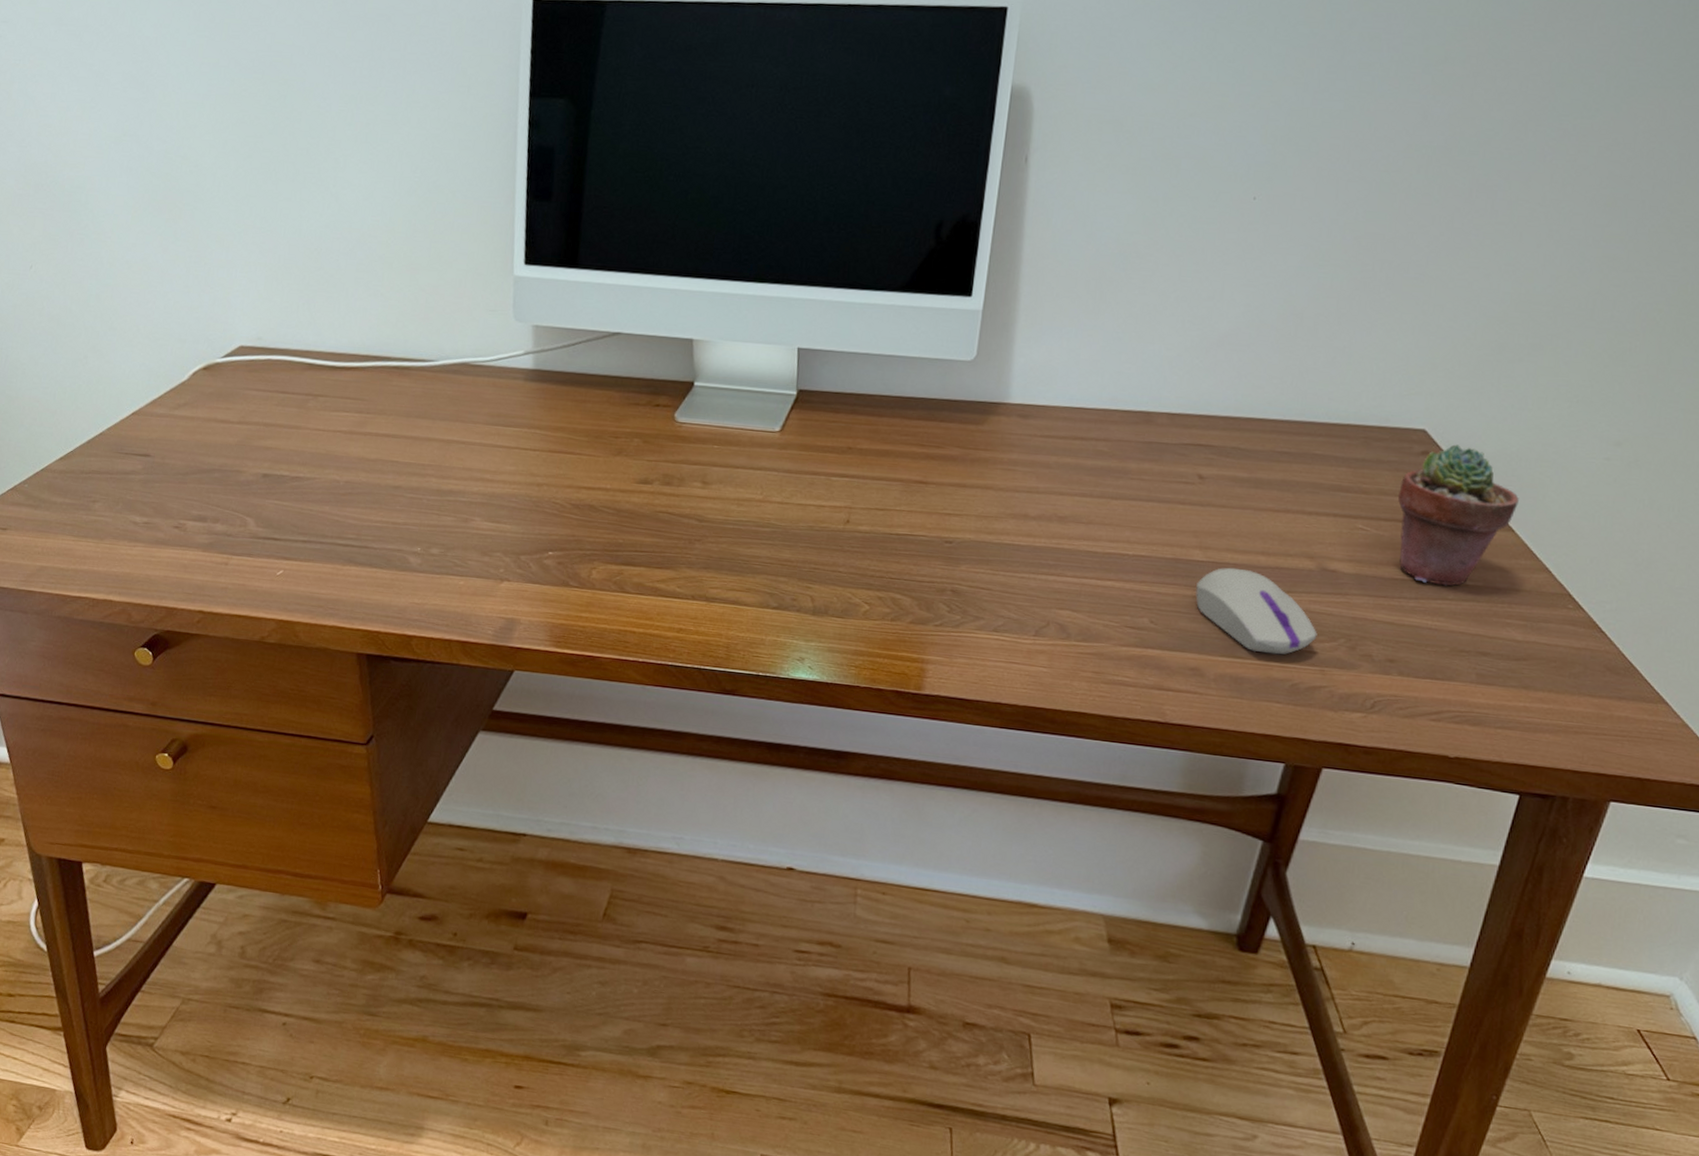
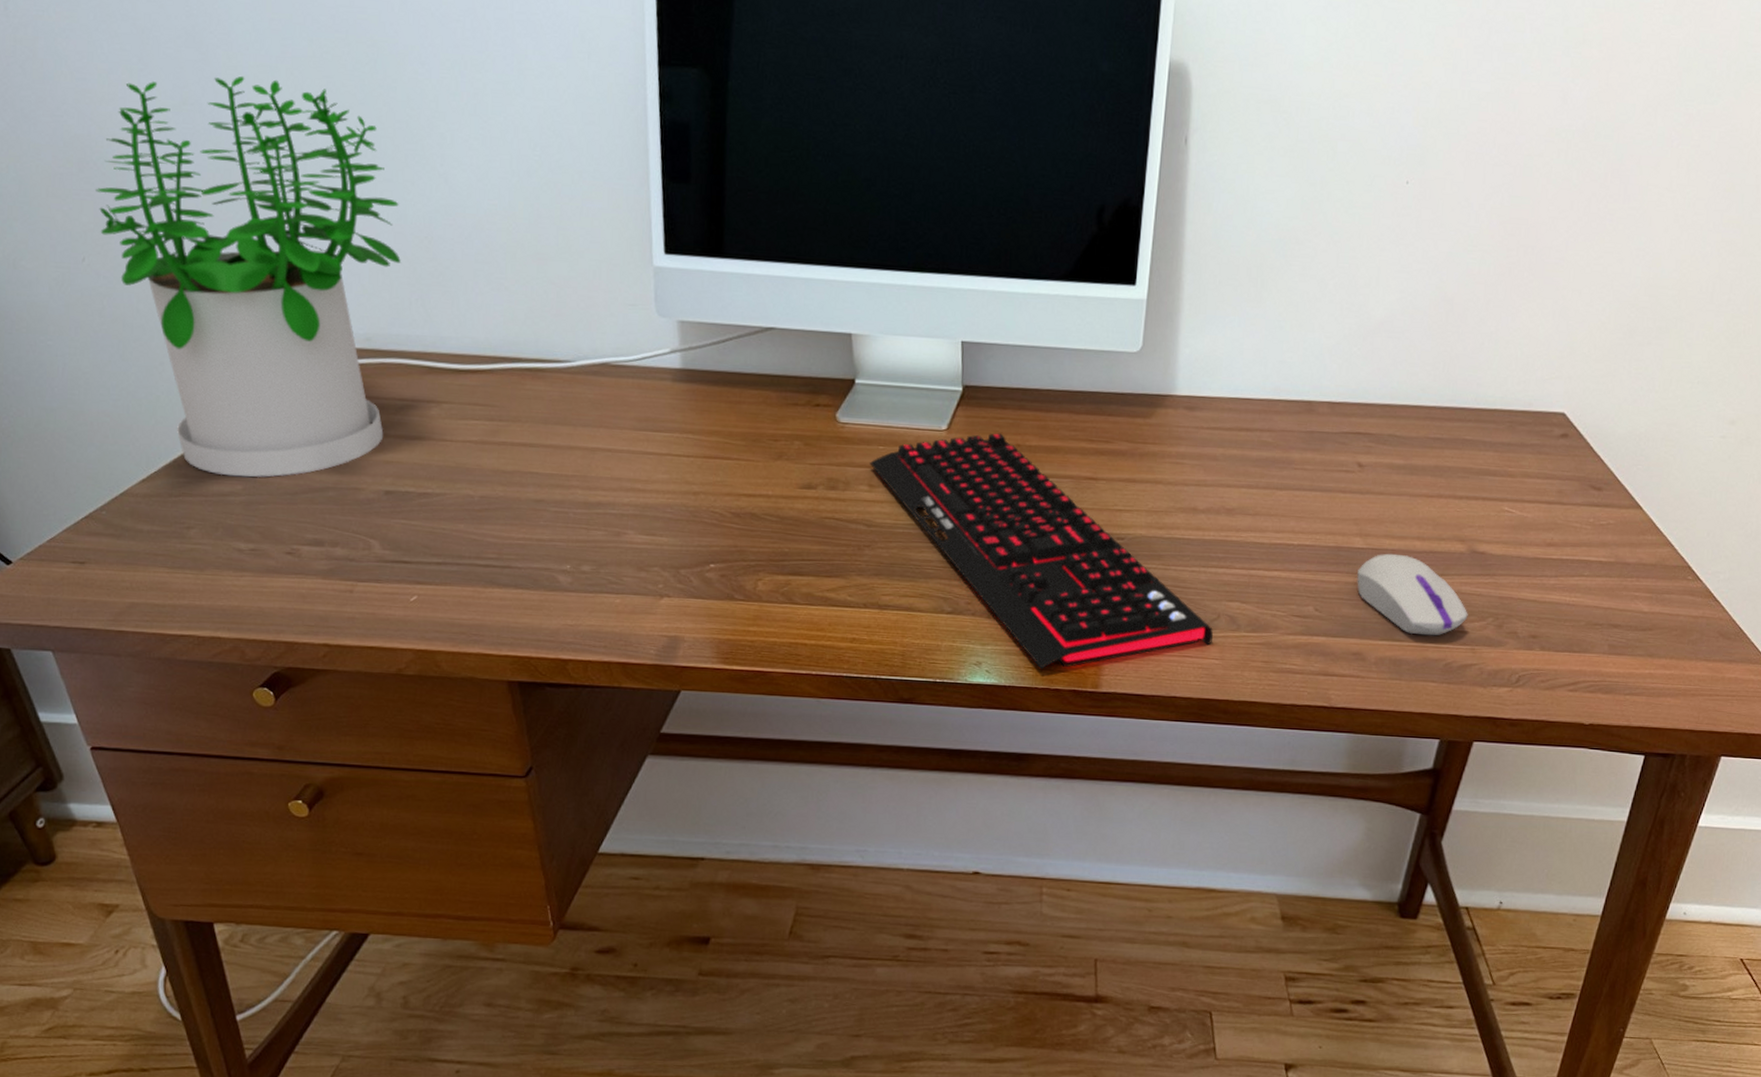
potted plant: none [46,111,295,459] -> present [95,75,401,478]
keyboard: none [704,435,1042,668] -> present [870,433,1214,669]
potted succulent: present [1397,444,1519,586] -> none [1539,426,1647,563]

